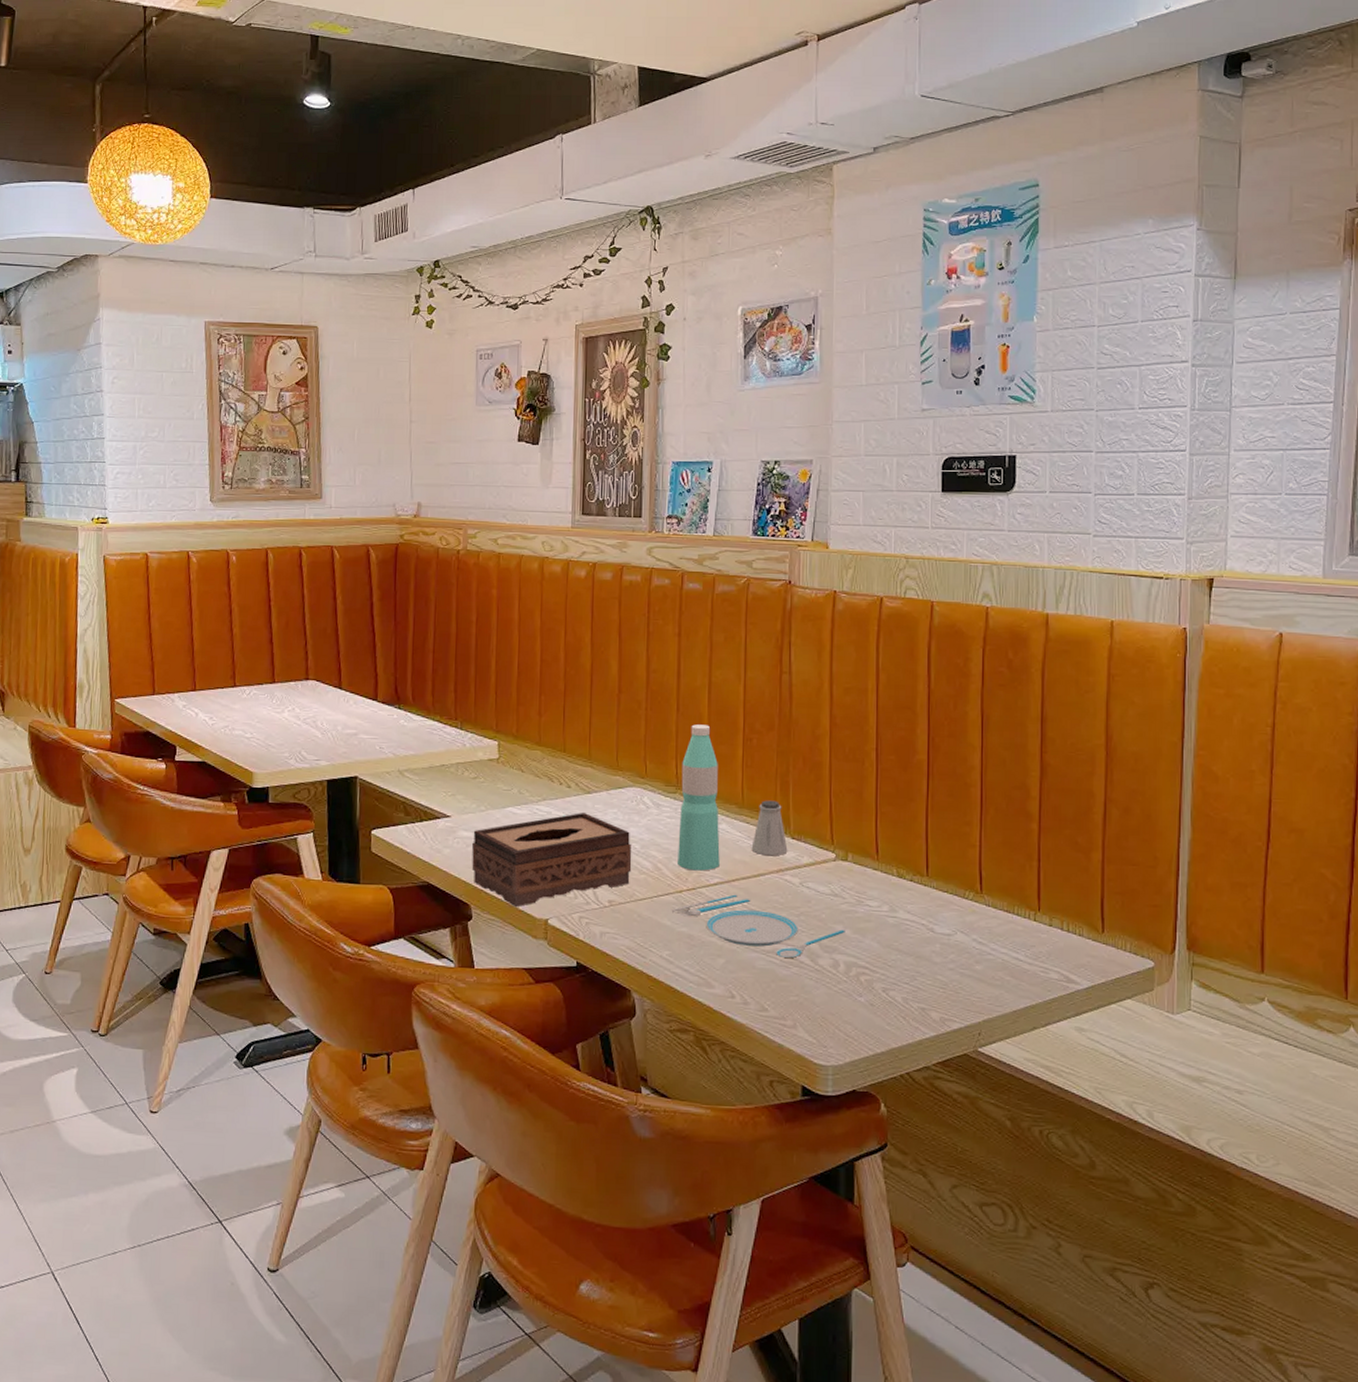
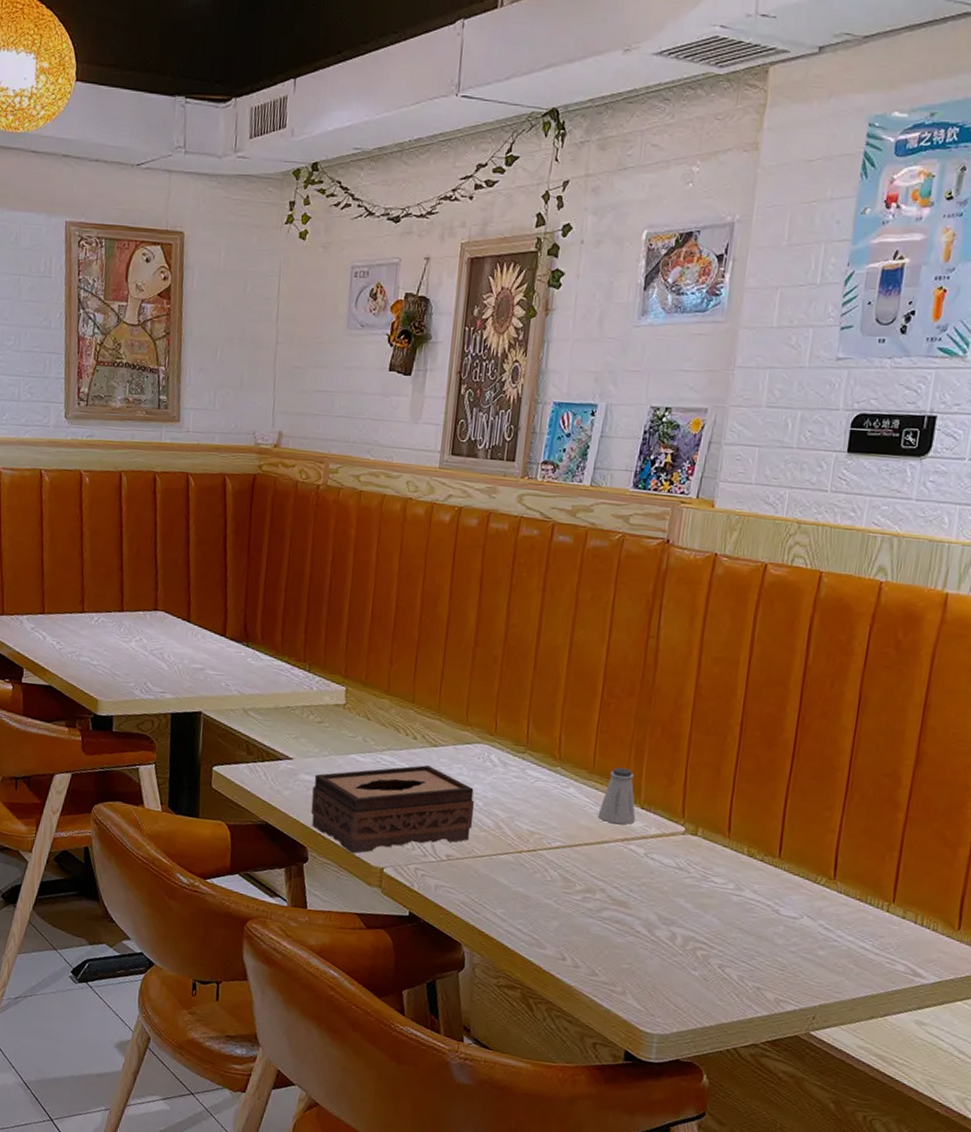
plate: present [671,894,845,958] -> none [509,859,687,927]
water bottle: present [678,724,720,871] -> none [520,684,572,834]

